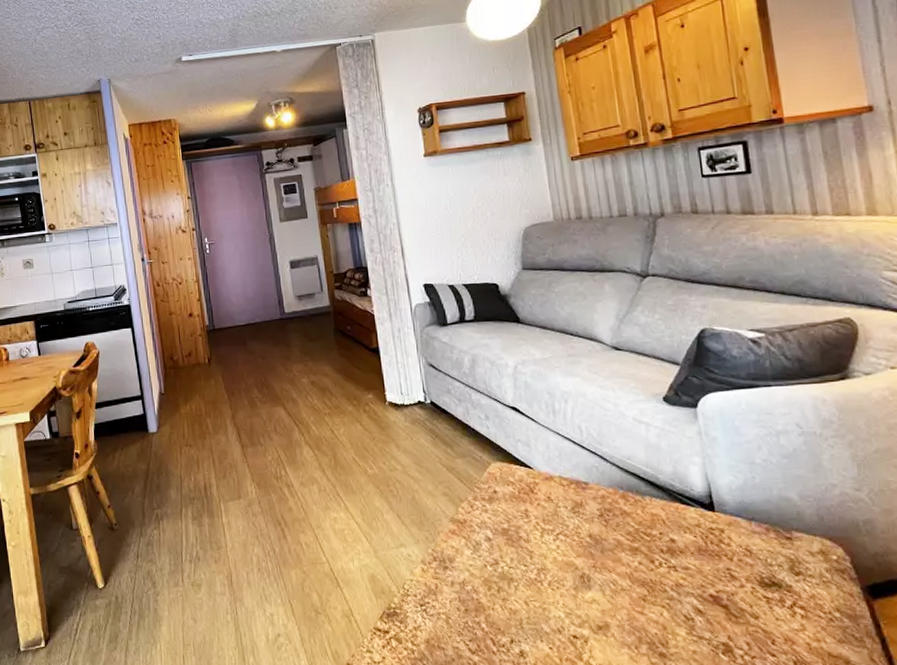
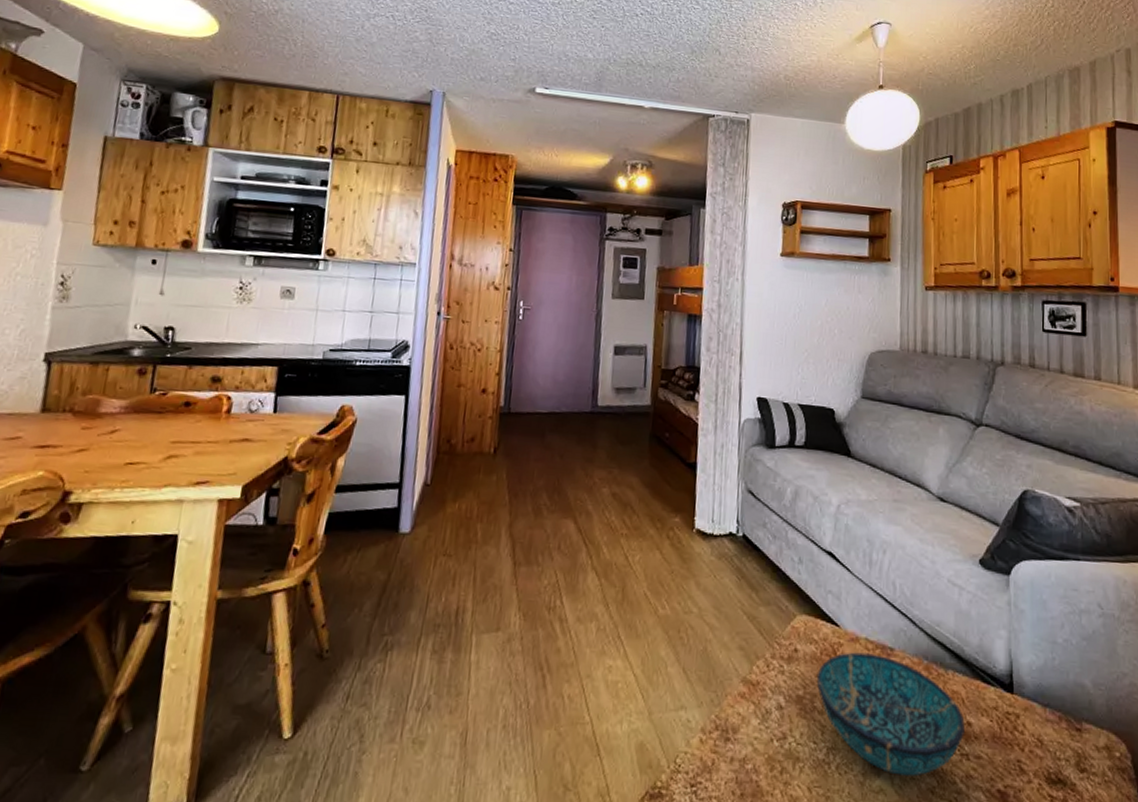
bowl: none [518,488,669,588] -> present [816,652,965,777]

